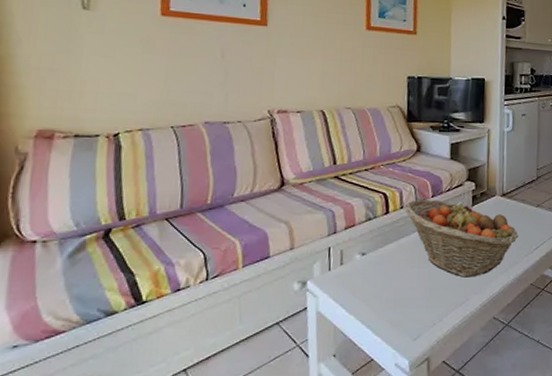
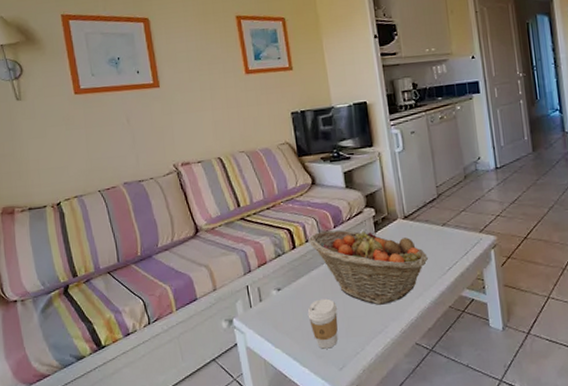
coffee cup: none [389,267,421,318] -> present [307,298,338,349]

